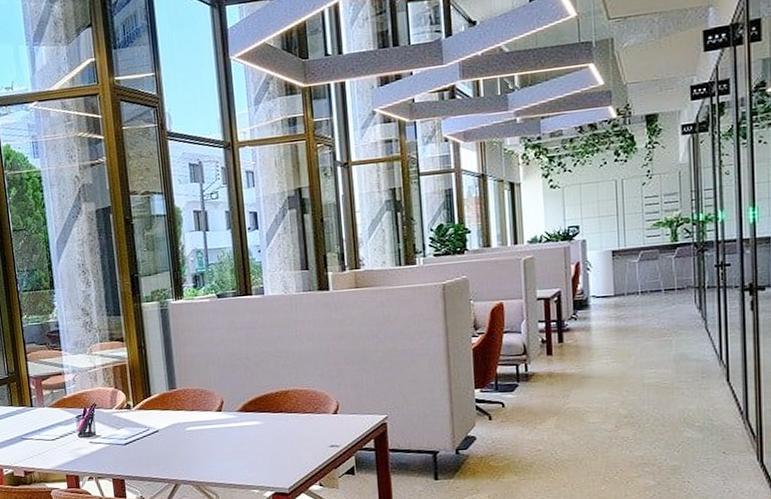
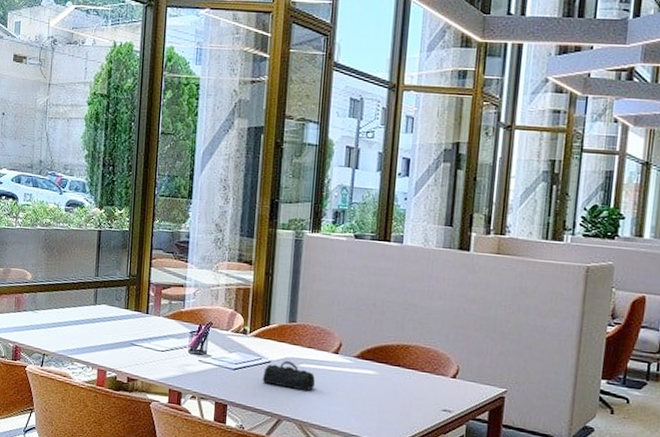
pencil case: none [153,426,204,453] -> present [262,360,315,392]

